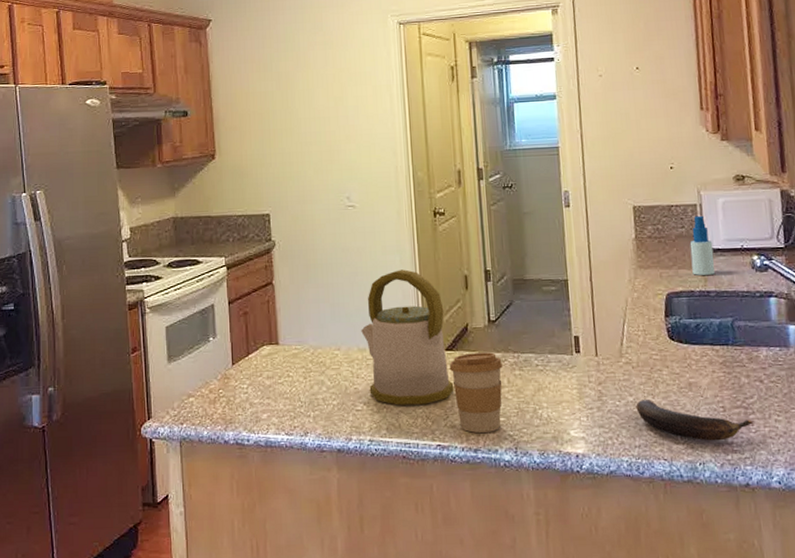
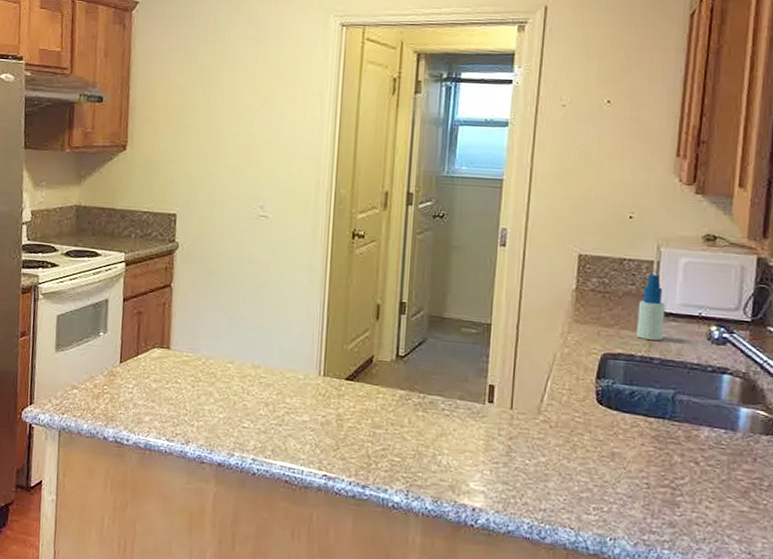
kettle: present [361,269,454,405] -> none [258,289,350,432]
coffee cup: present [449,352,502,433] -> none [347,386,405,471]
banana: present [636,400,755,441] -> none [547,462,682,519]

